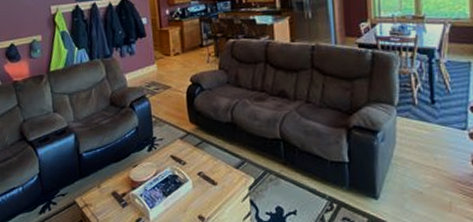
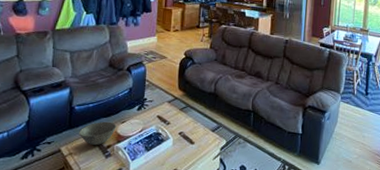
bowl: none [91,167,128,194] -> present [79,121,116,145]

